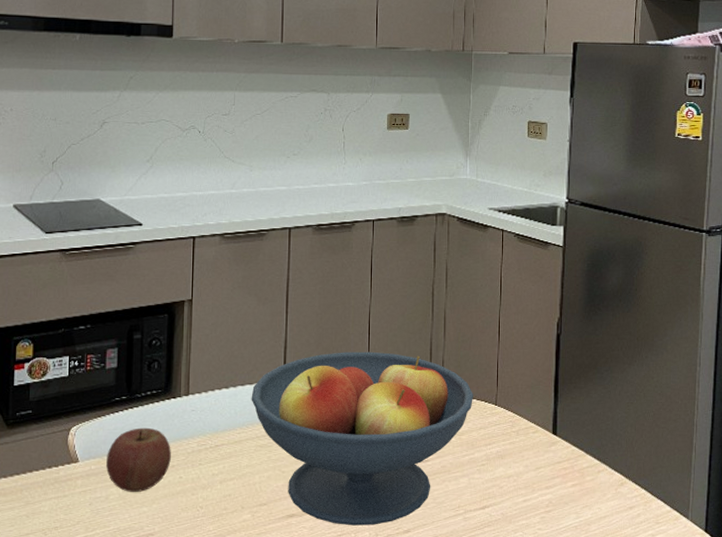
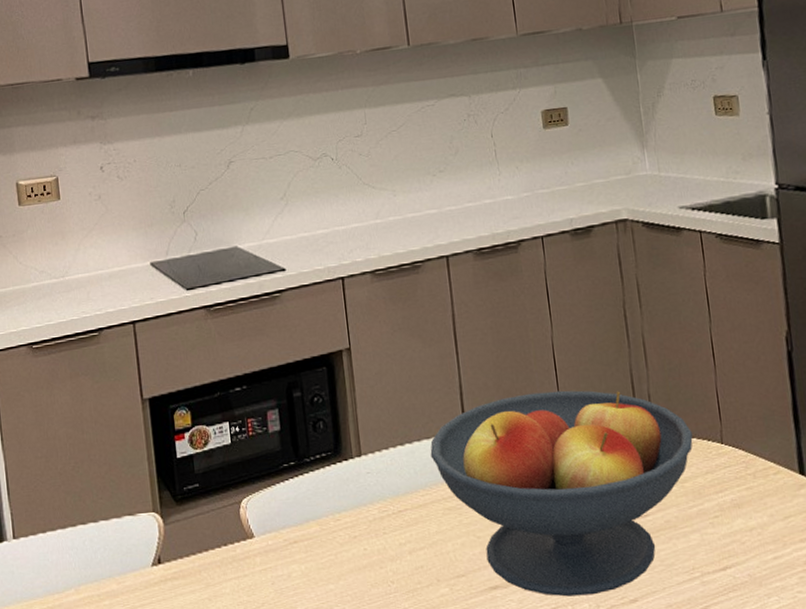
apple: present [106,427,171,492] -> none [283,495,352,569]

